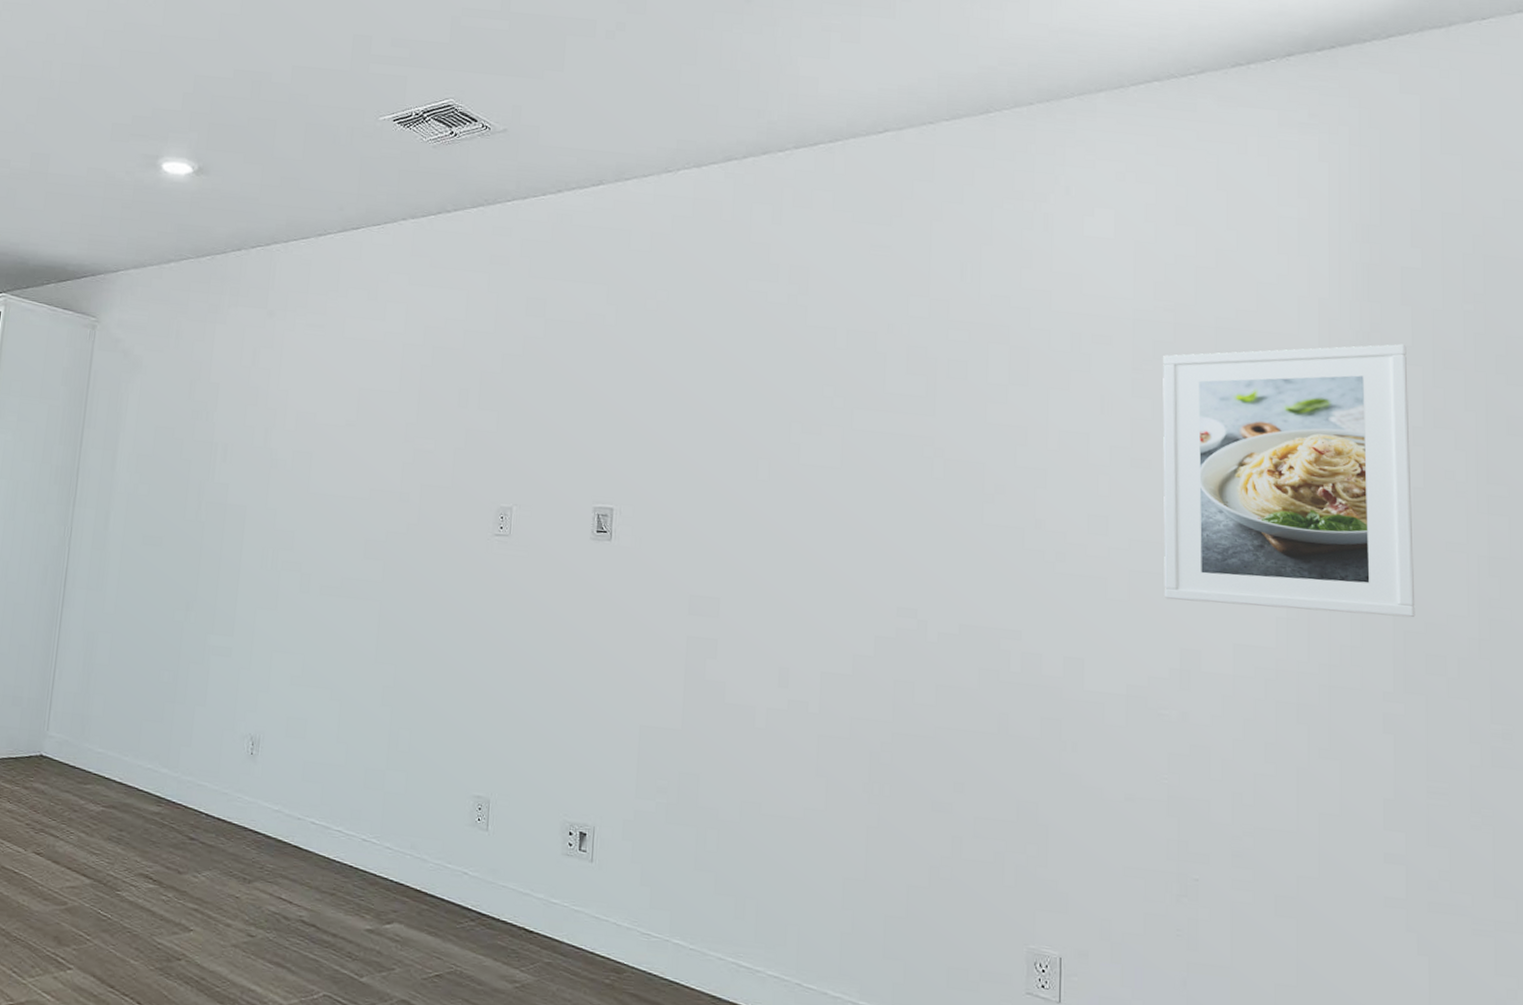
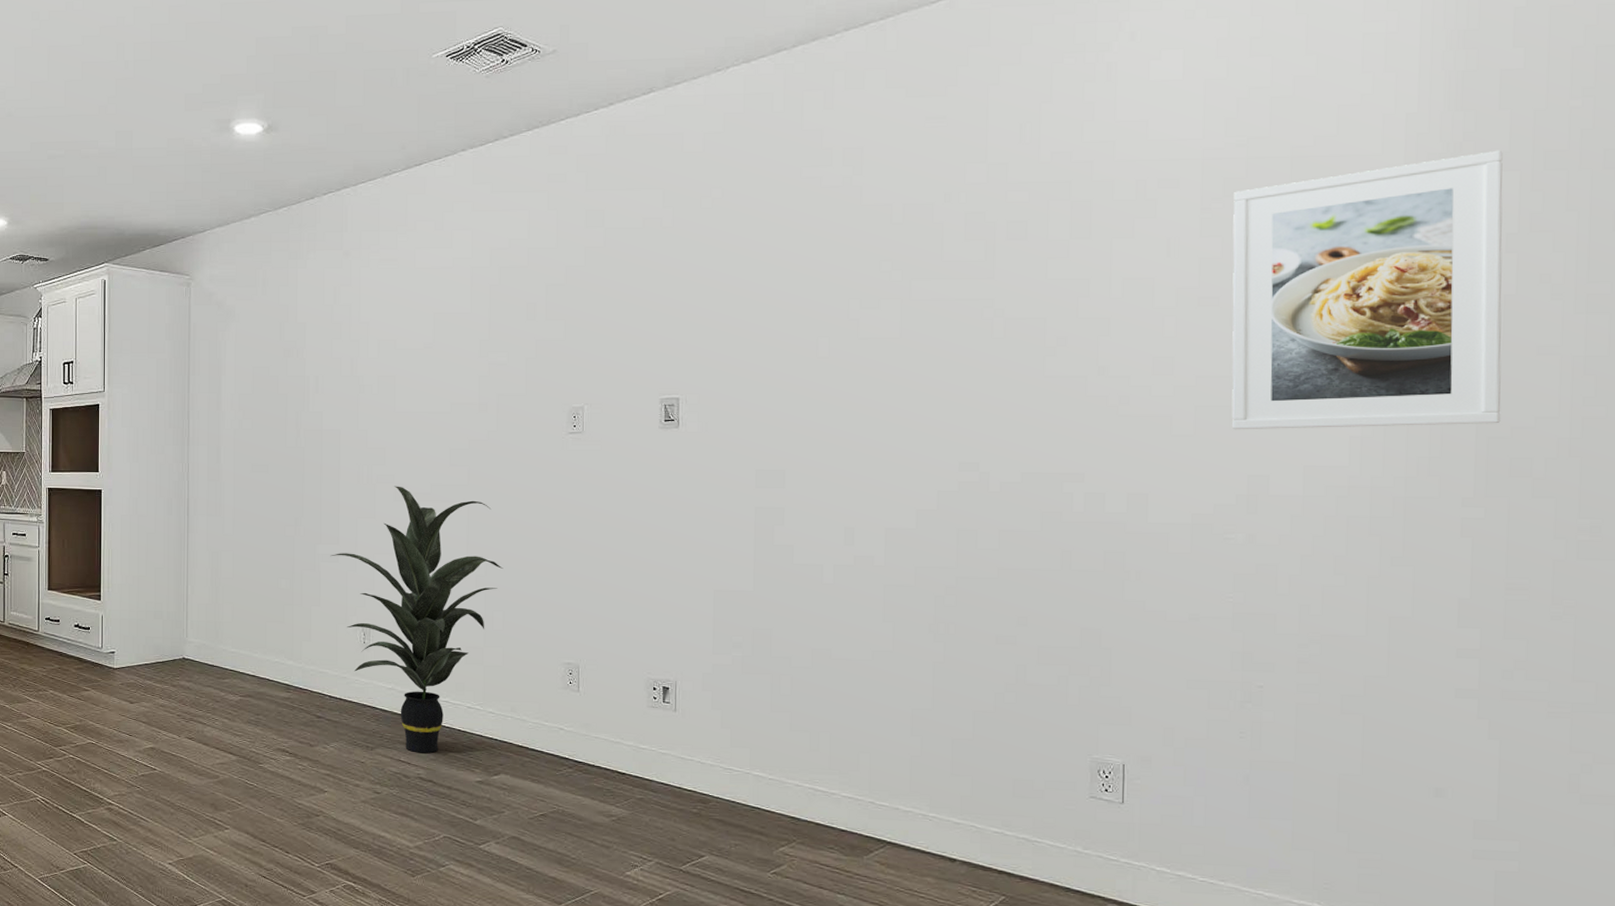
indoor plant: none [222,575,414,892] -> present [330,486,504,754]

